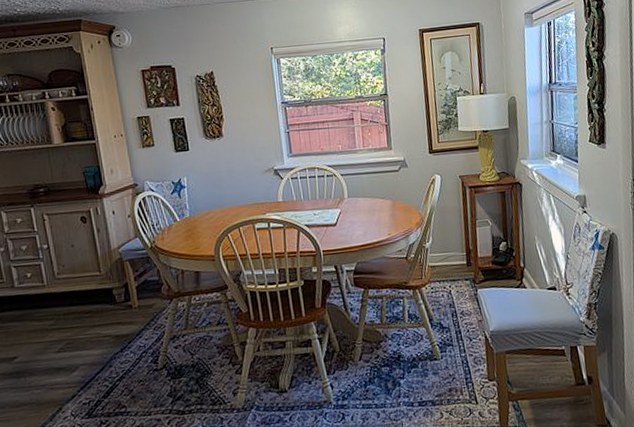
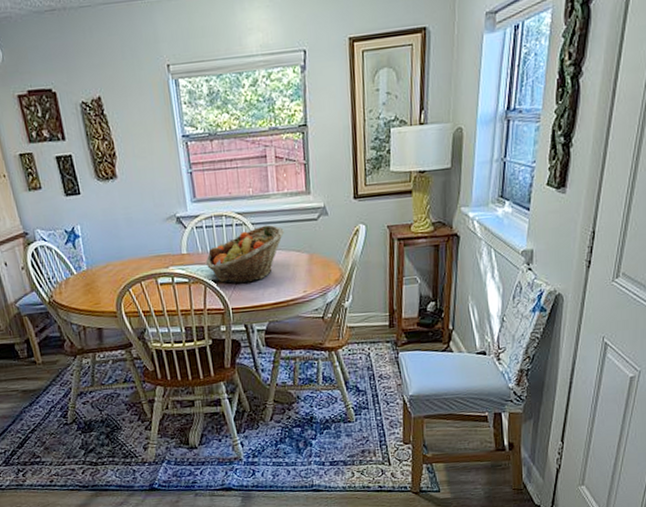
fruit basket: none [300,175,370,228] -> present [206,224,284,284]

